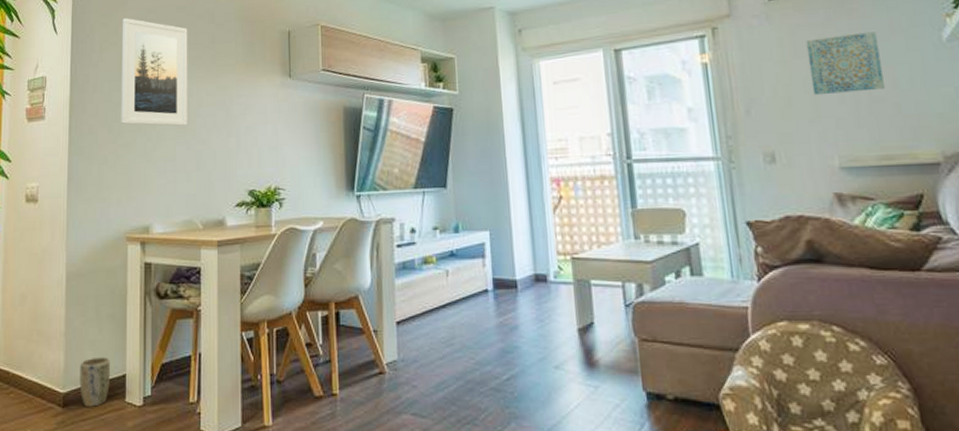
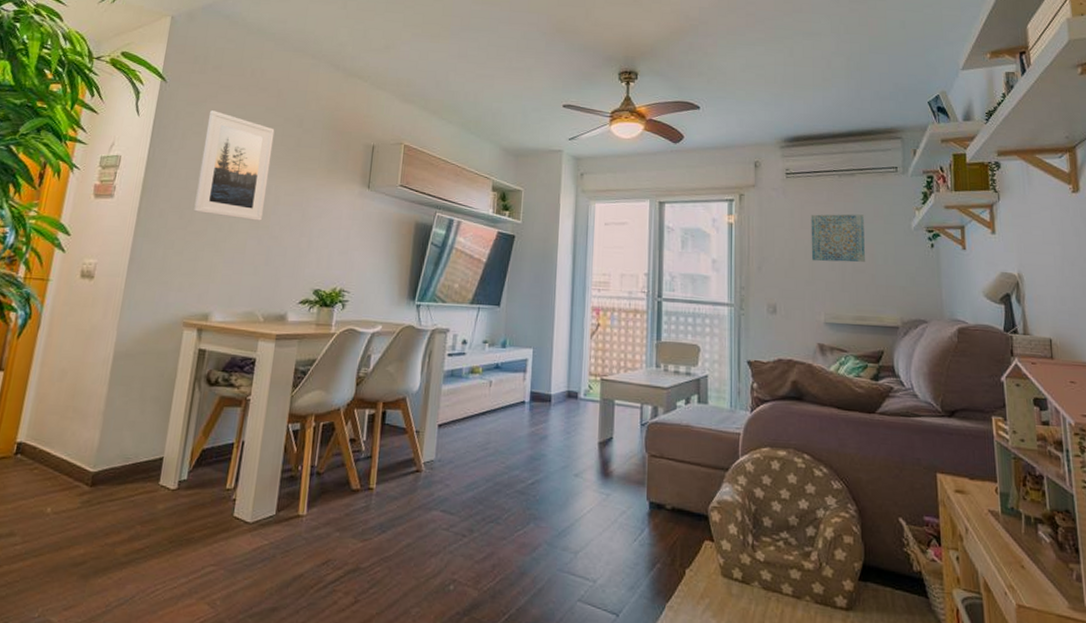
plant pot: present [79,357,110,407] -> none [111,438,149,488]

